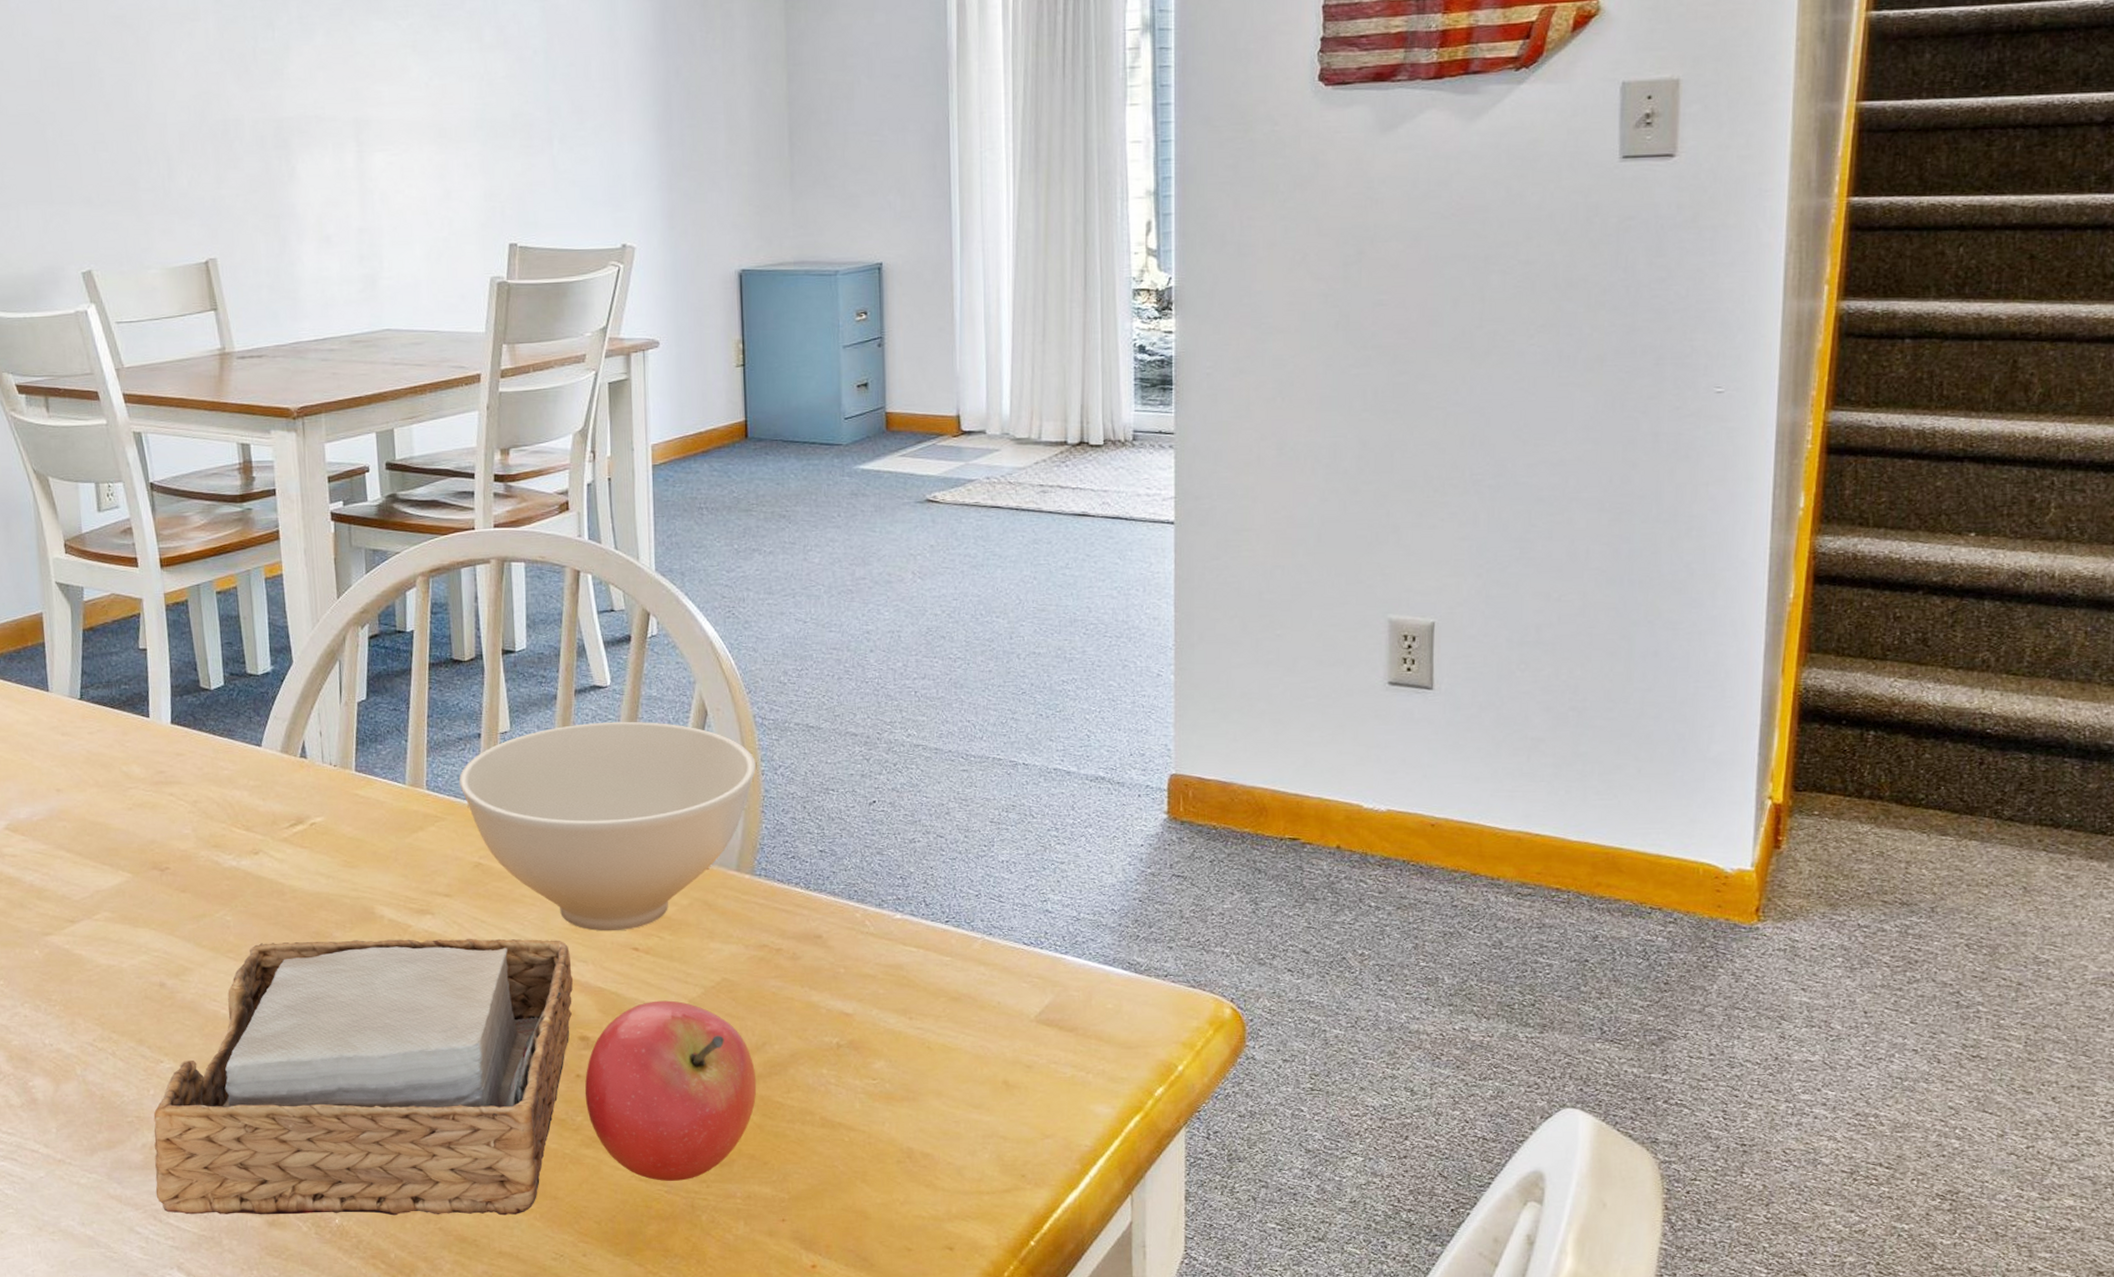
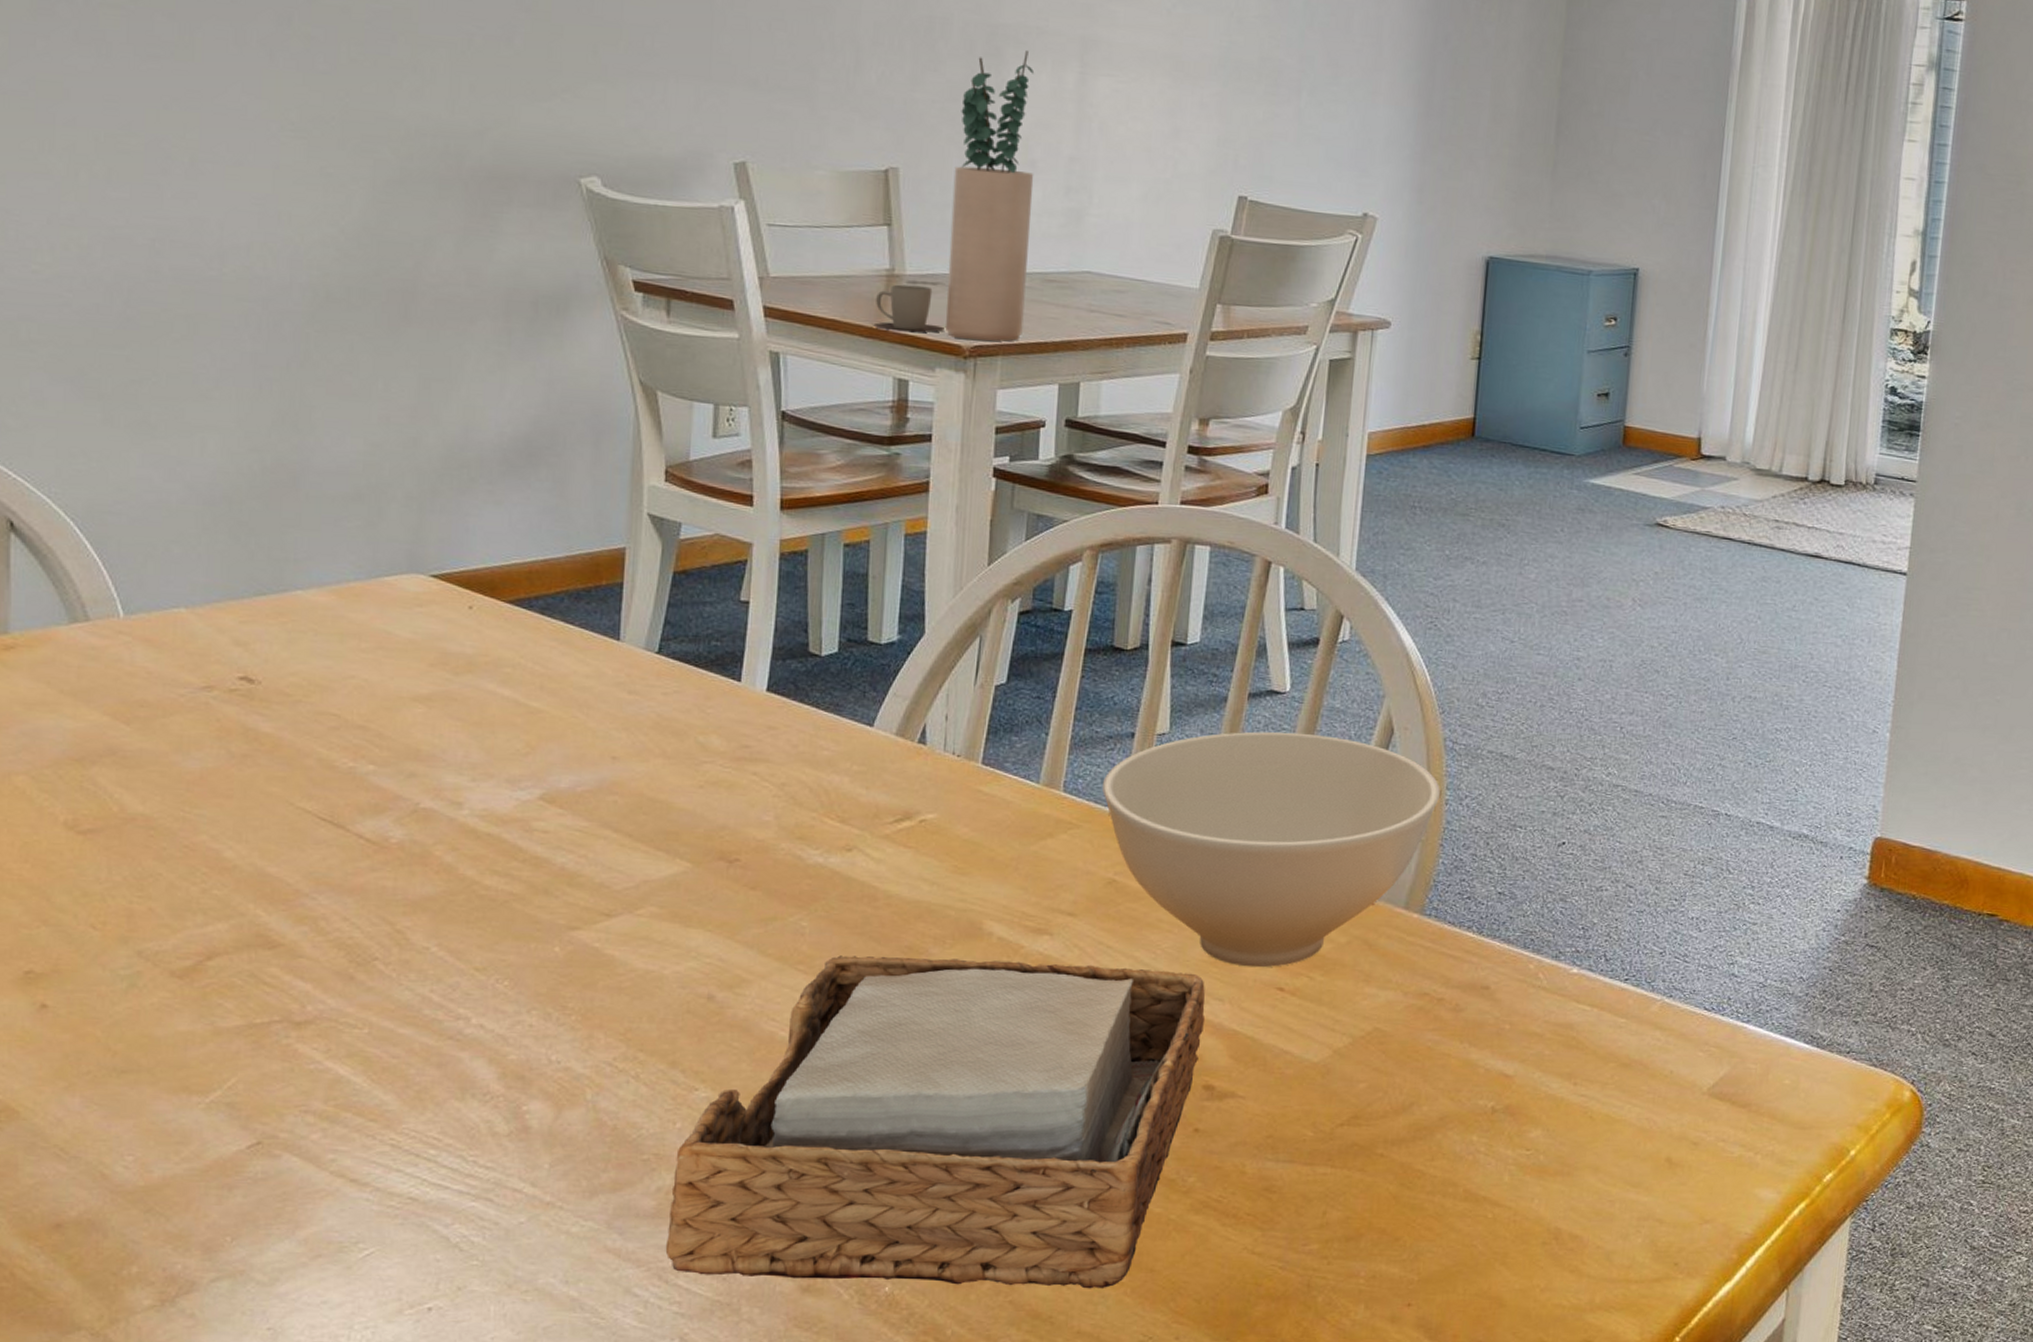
cup: none [213,360,273,402] -> present [873,284,944,333]
vase: none [261,139,339,403] -> present [945,51,1035,342]
fruit: present [584,1000,757,1181] -> none [1201,1049,1399,1256]

